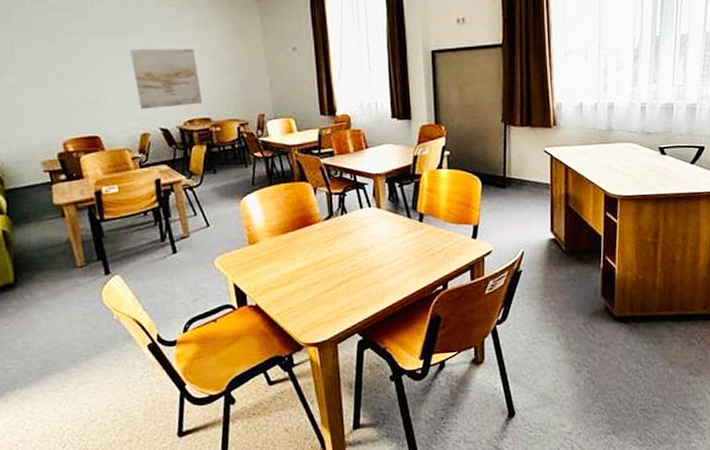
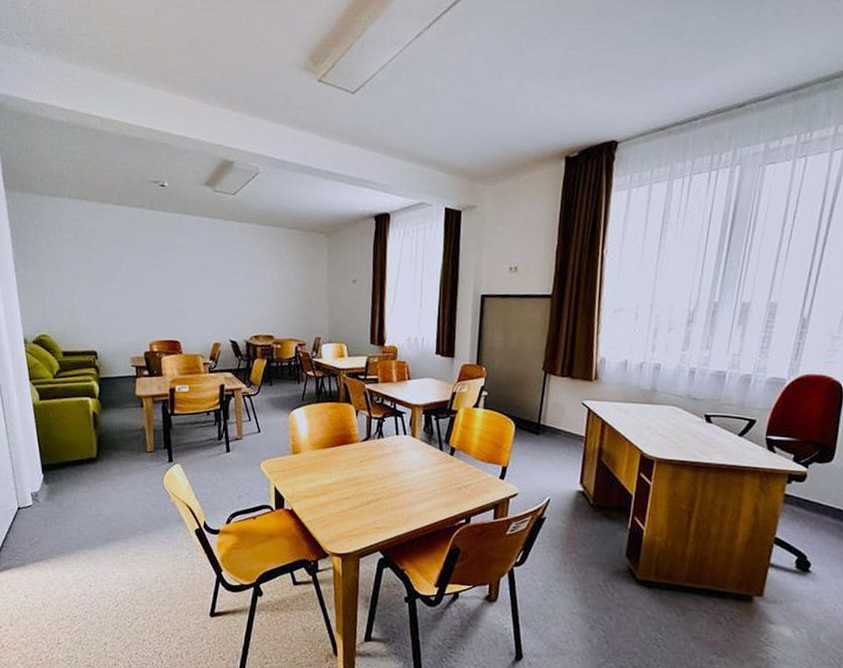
wall art: present [130,48,202,110] -> none [214,269,269,323]

